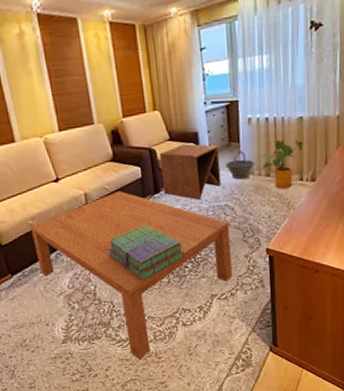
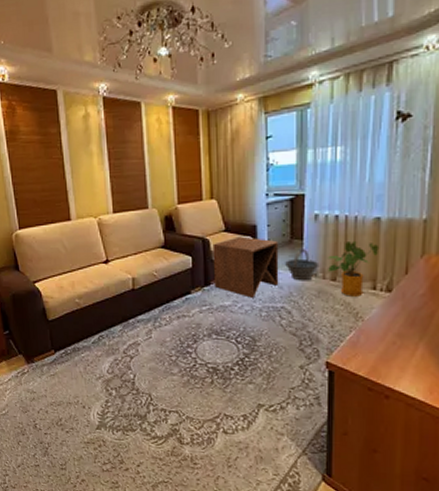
coffee table: present [30,191,233,361] -> none [76,279,285,463]
stack of books: present [108,223,185,282] -> none [151,316,232,378]

